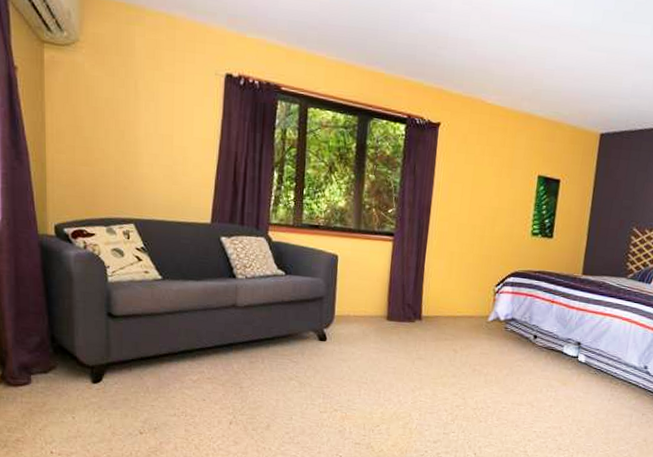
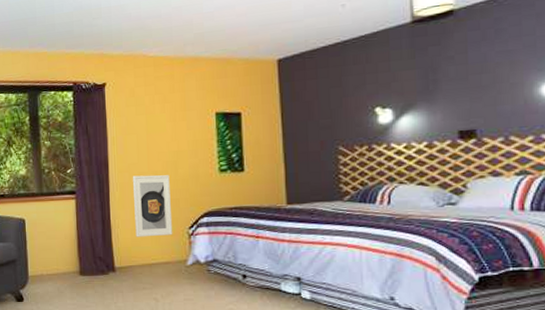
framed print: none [446,226,487,291] -> present [132,175,173,237]

